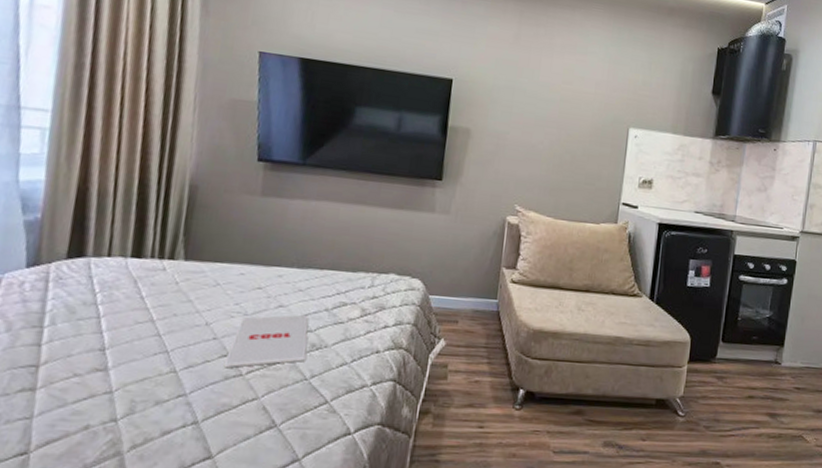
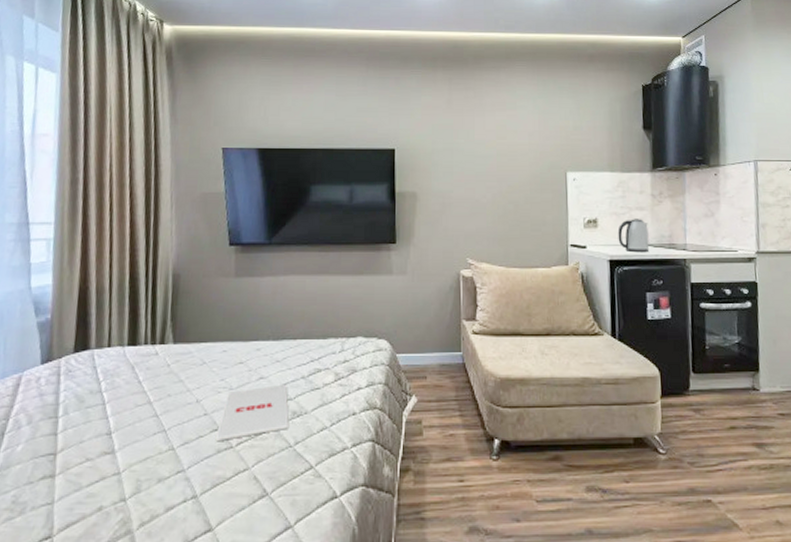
kettle: none [670,184,702,220] -> present [617,219,650,253]

